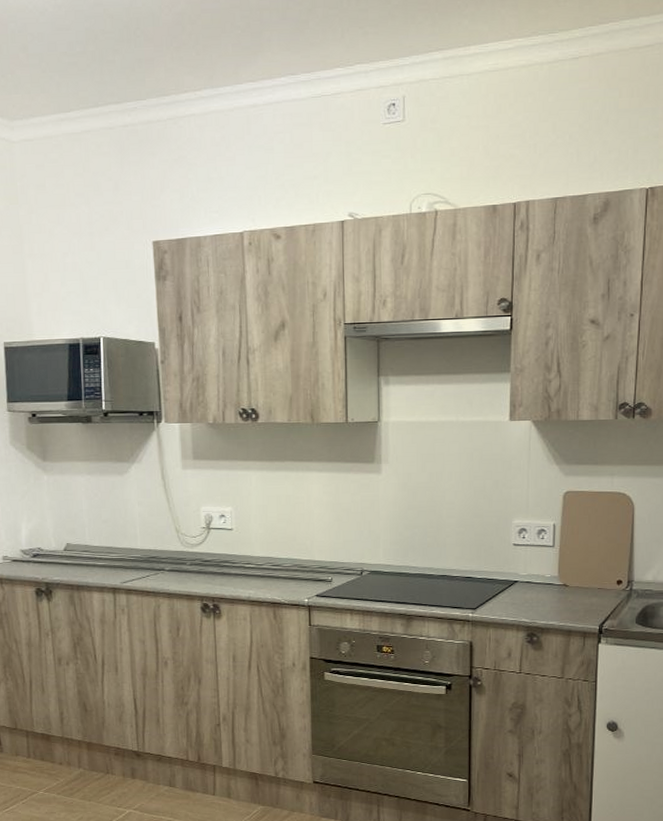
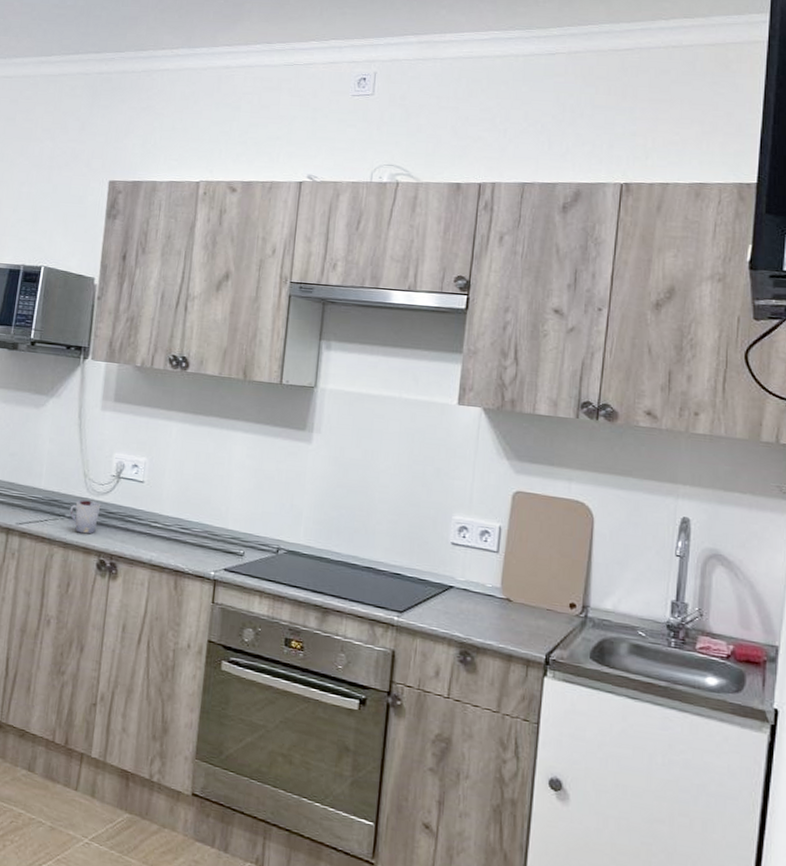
cup: none [168,553,197,583] -> present [69,500,101,534]

